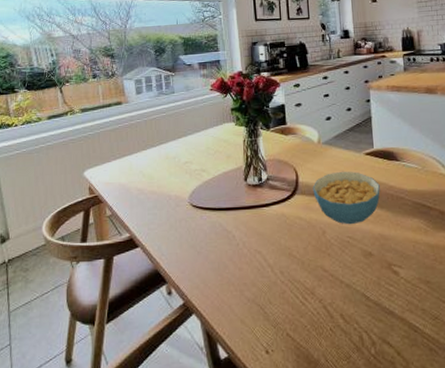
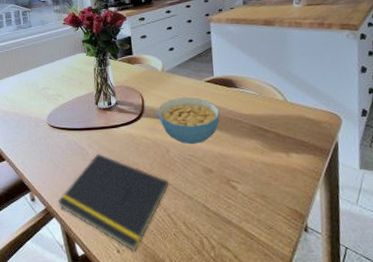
notepad: none [198,237,325,352] -> present [58,154,169,252]

